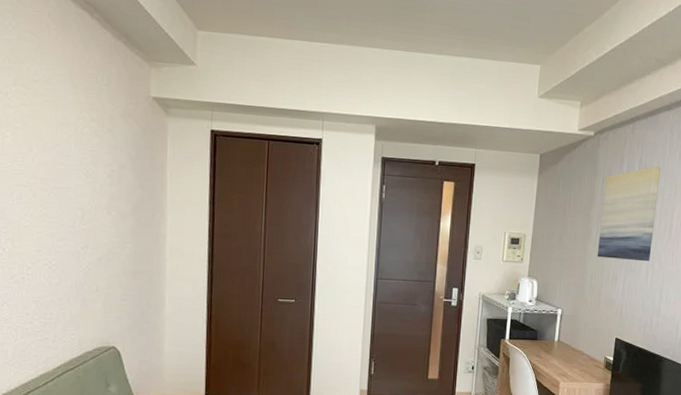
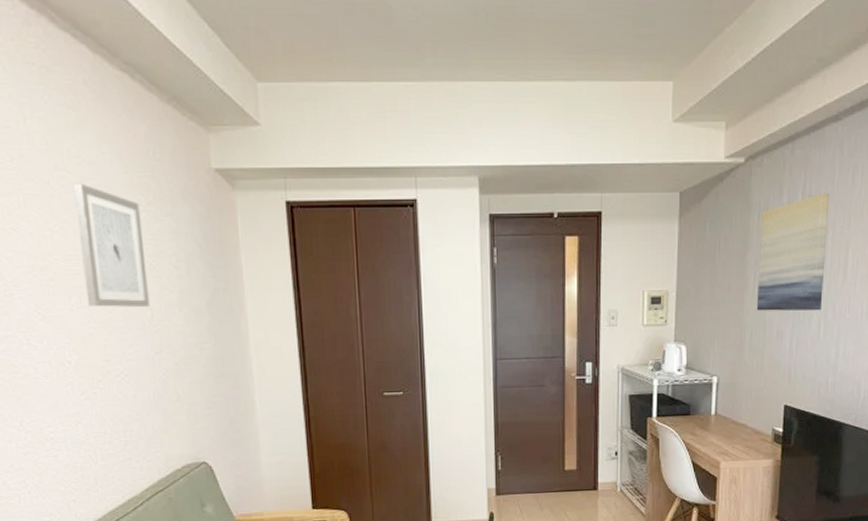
wall art: none [27,97,84,208] -> present [73,183,150,308]

